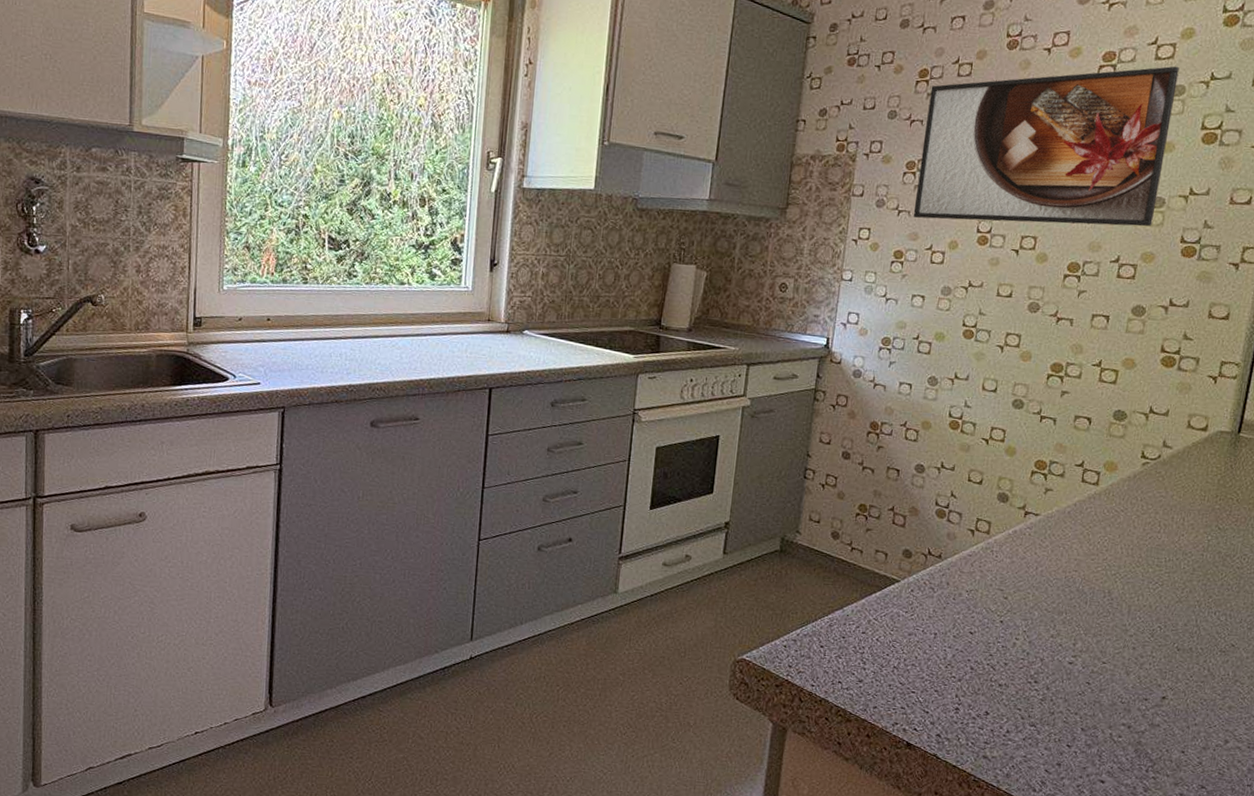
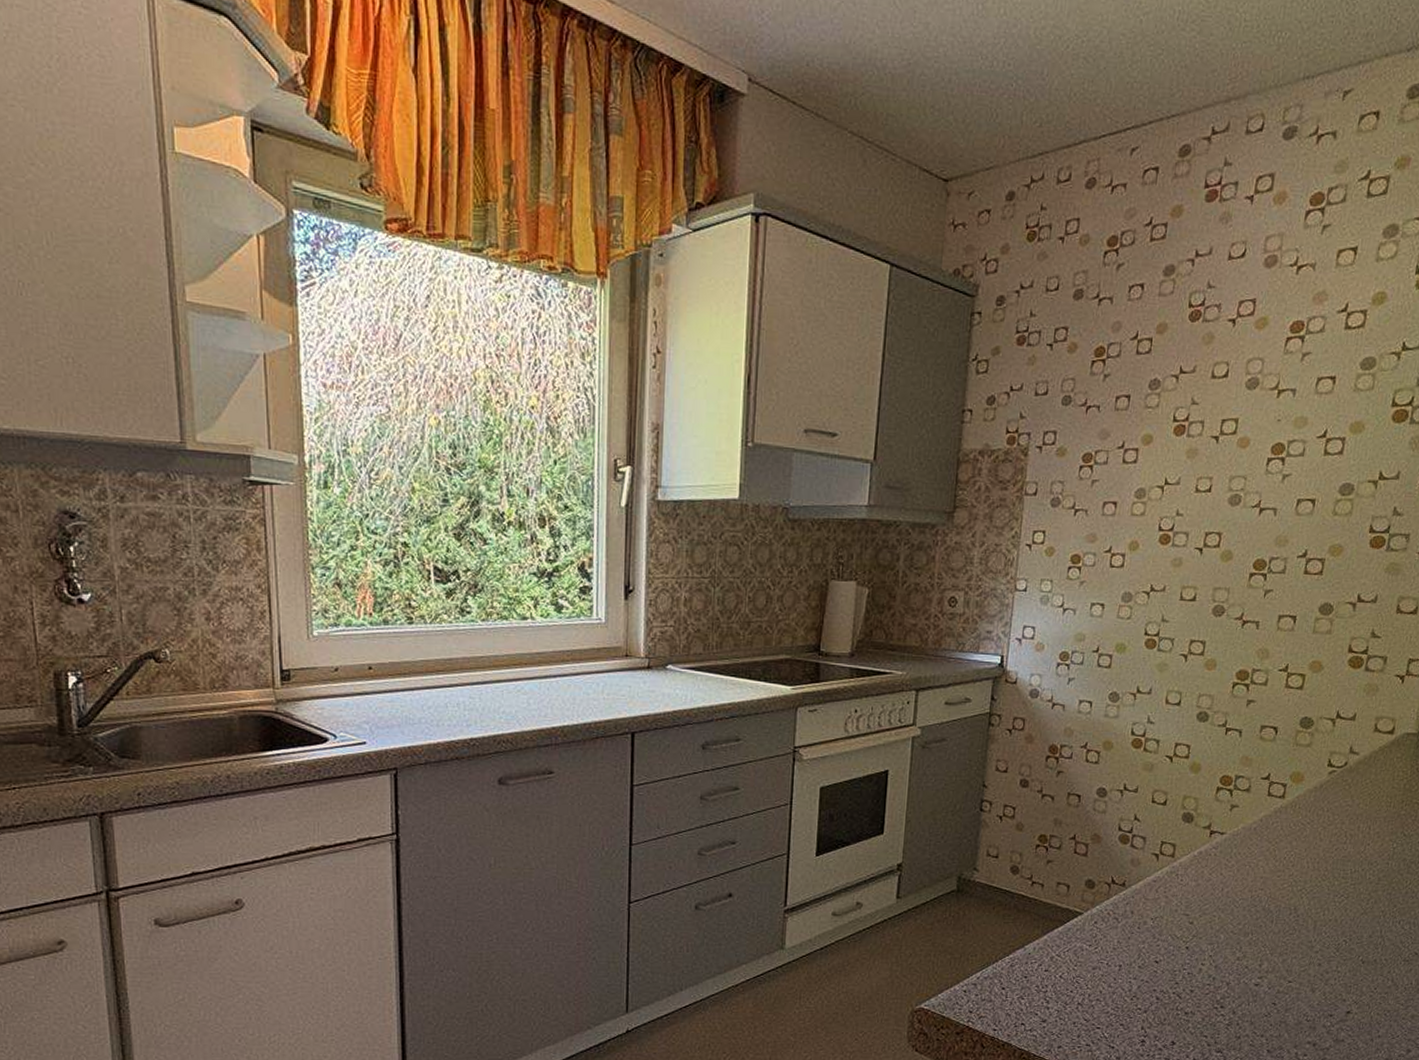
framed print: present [913,66,1179,227] -> none [1090,335,1370,518]

